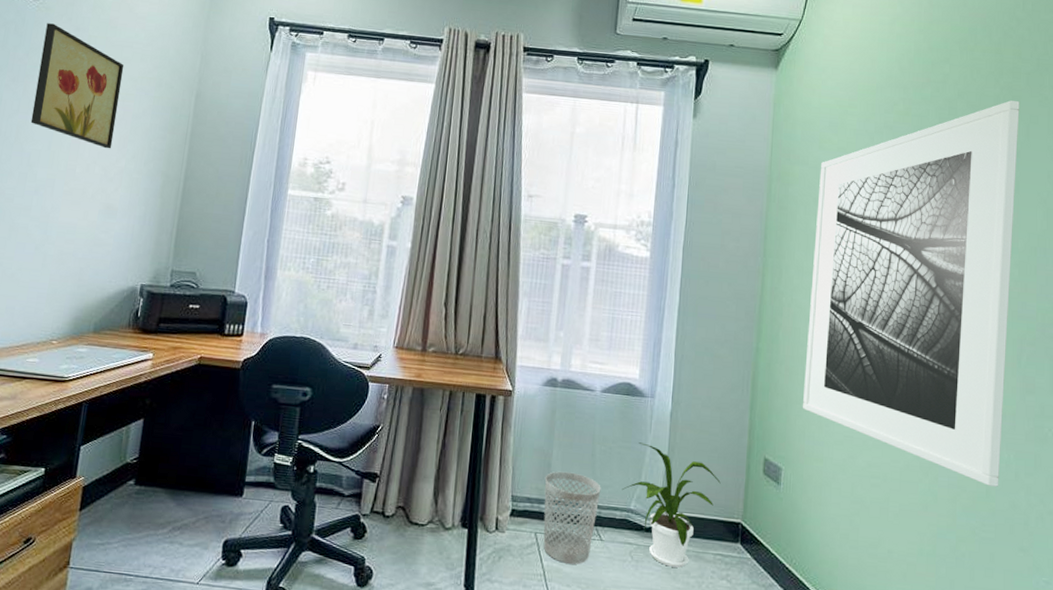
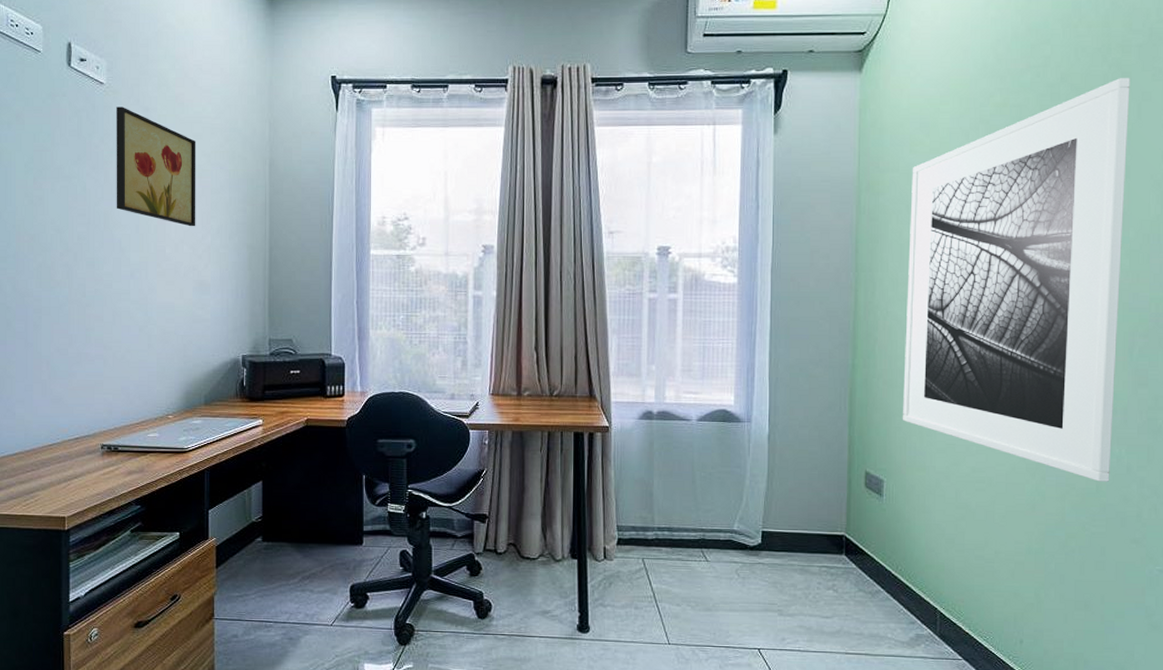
wastebasket: present [543,471,601,564] -> none [648,499,704,585]
house plant: present [622,442,721,568] -> none [724,466,822,581]

